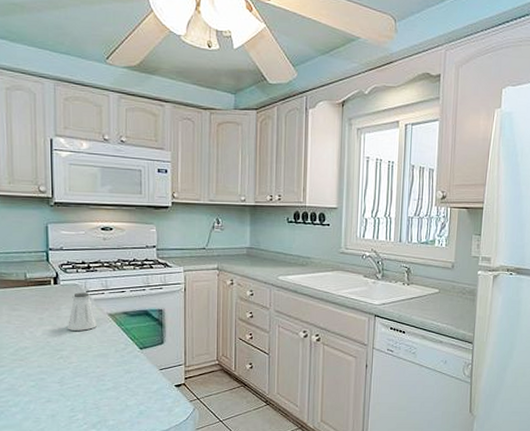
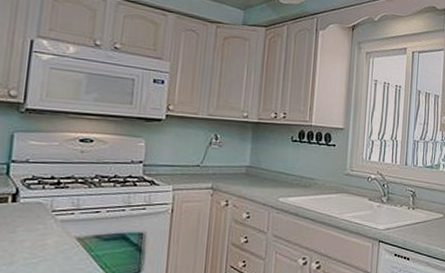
saltshaker: present [67,292,97,331] -> none [21,212,60,258]

